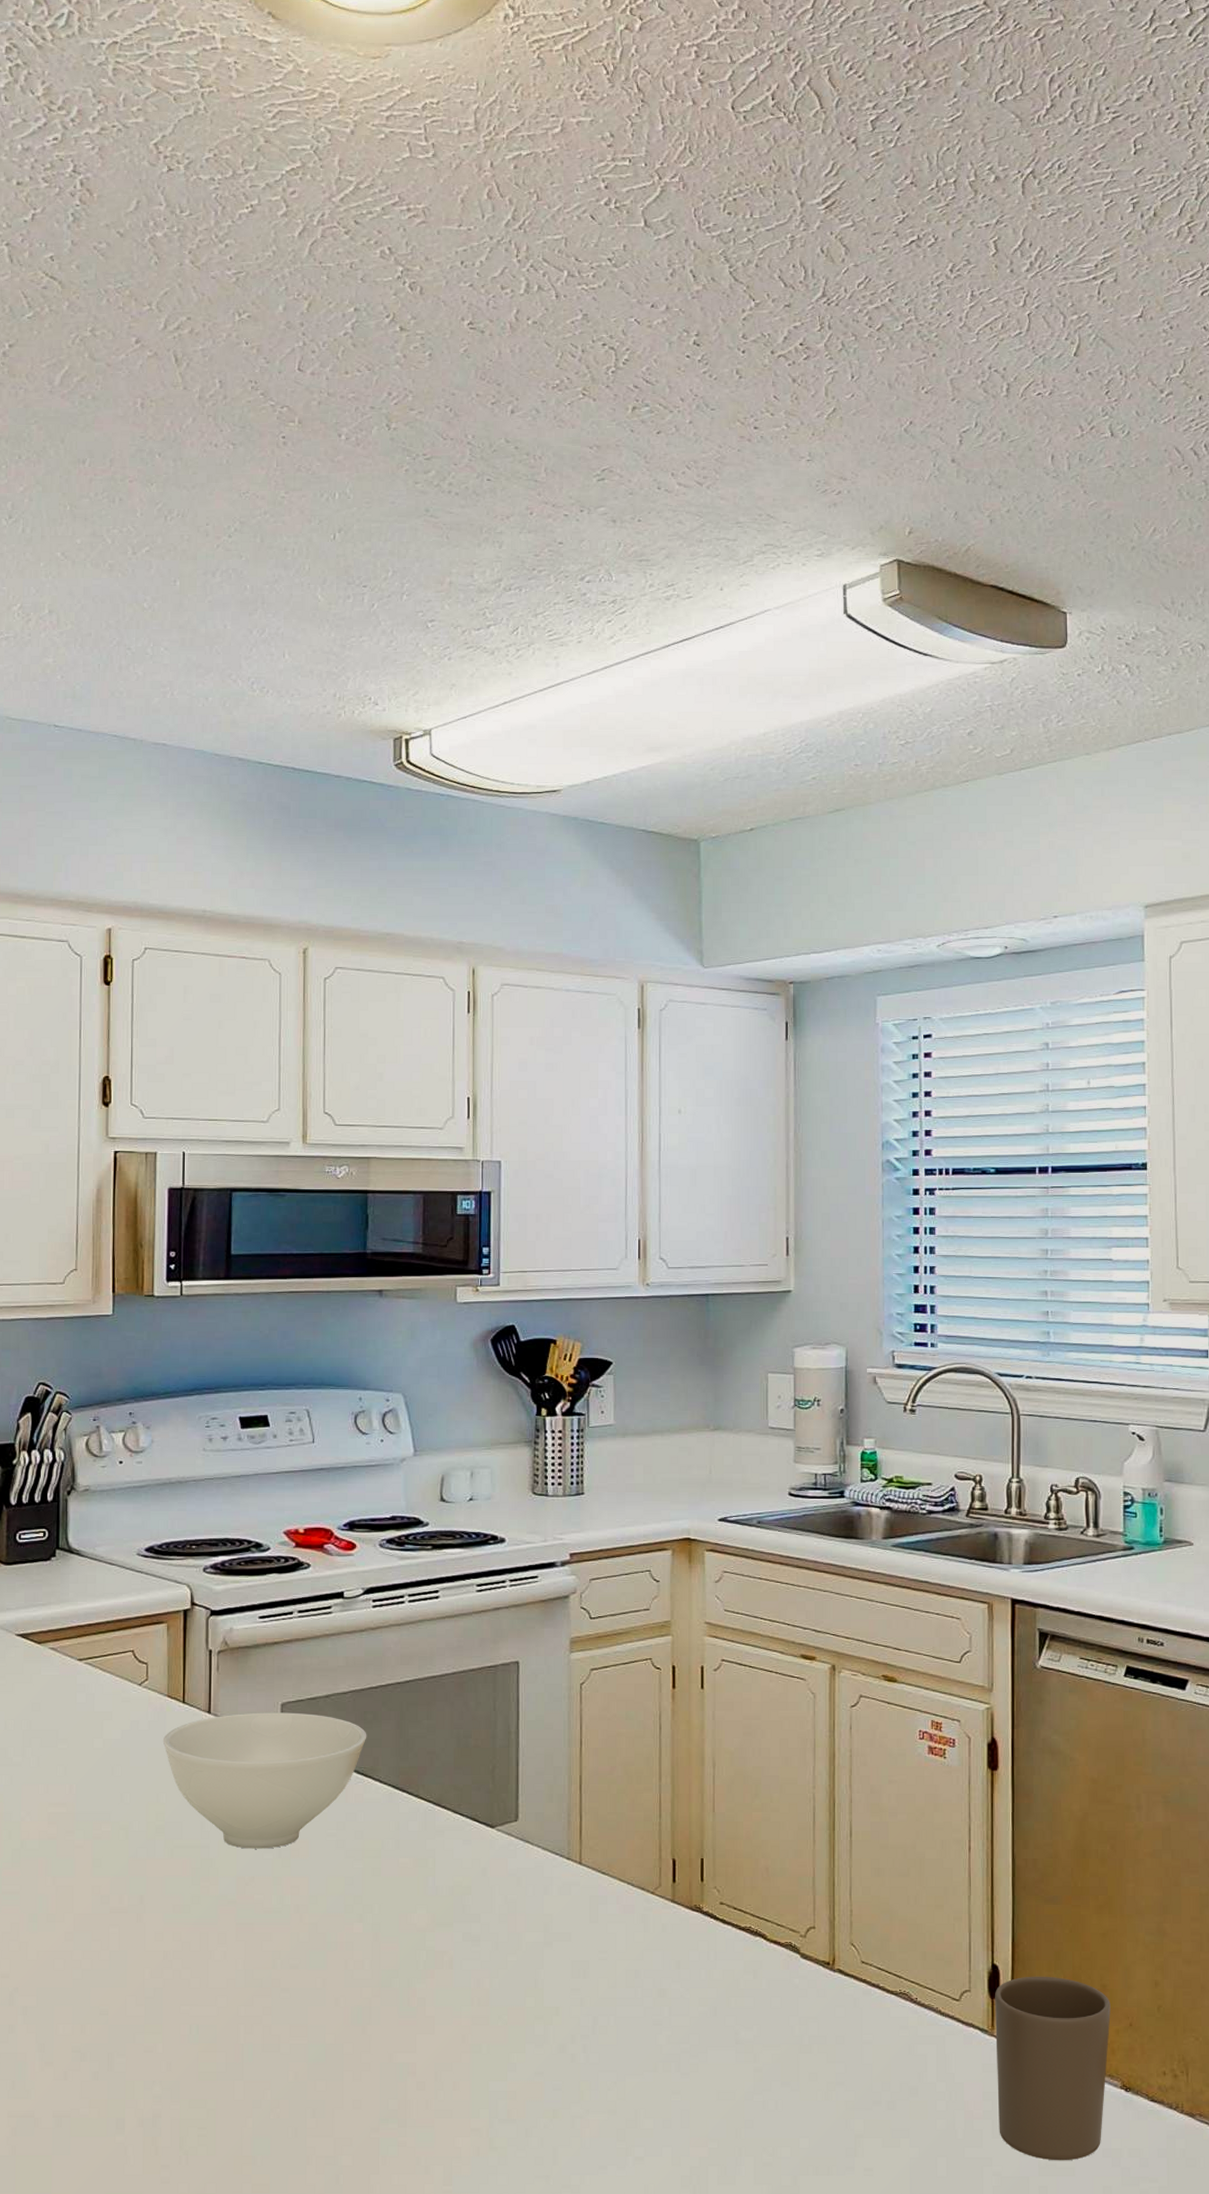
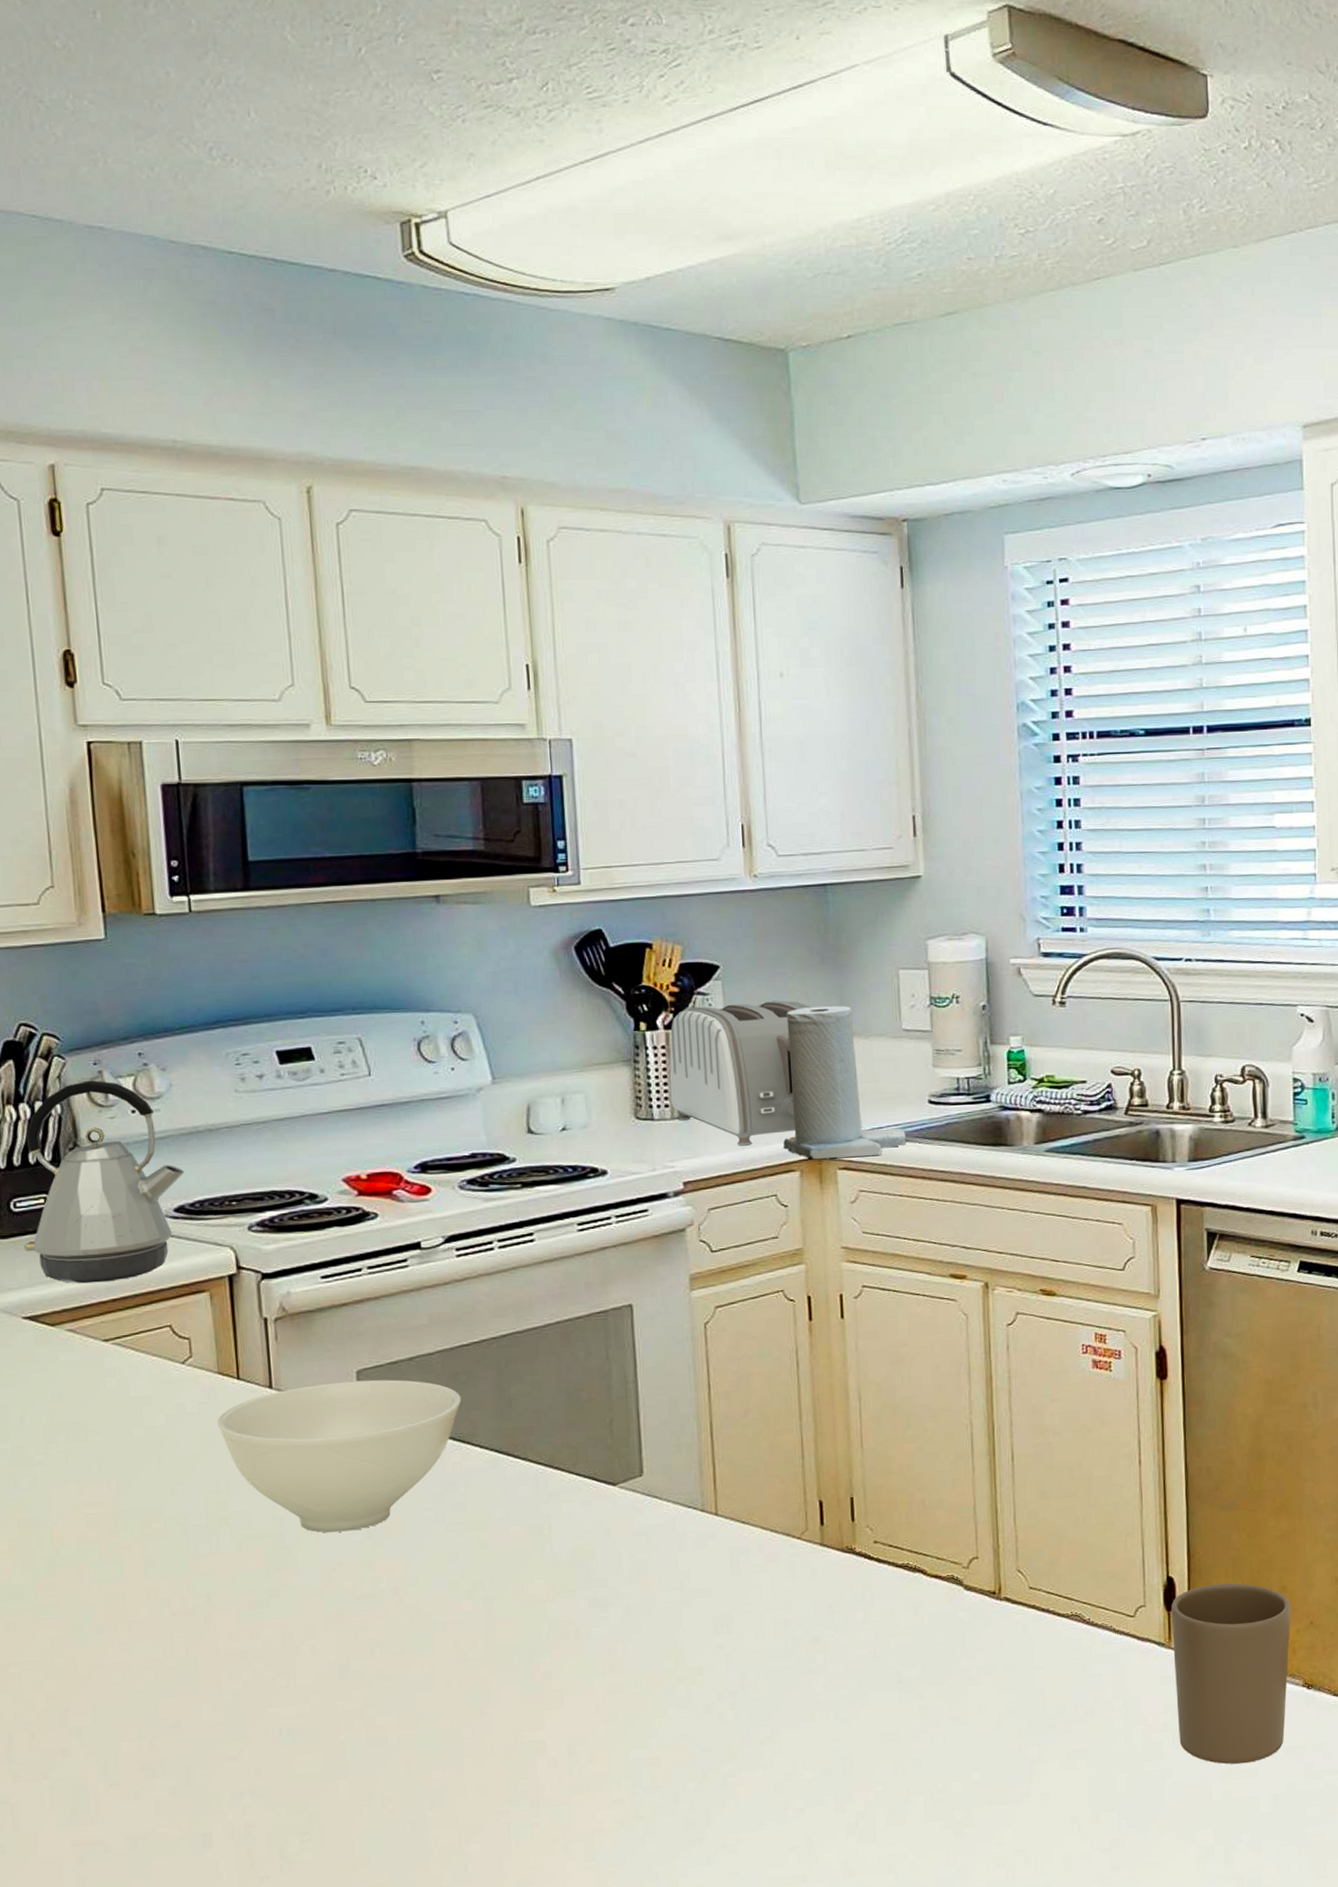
kettle: none [24,1433,156,1609] -> present [24,1080,184,1284]
toaster: none [563,1395,690,1524] -> present [669,1000,812,1146]
paper towel: none [658,1403,767,1541] -> present [783,1005,906,1160]

